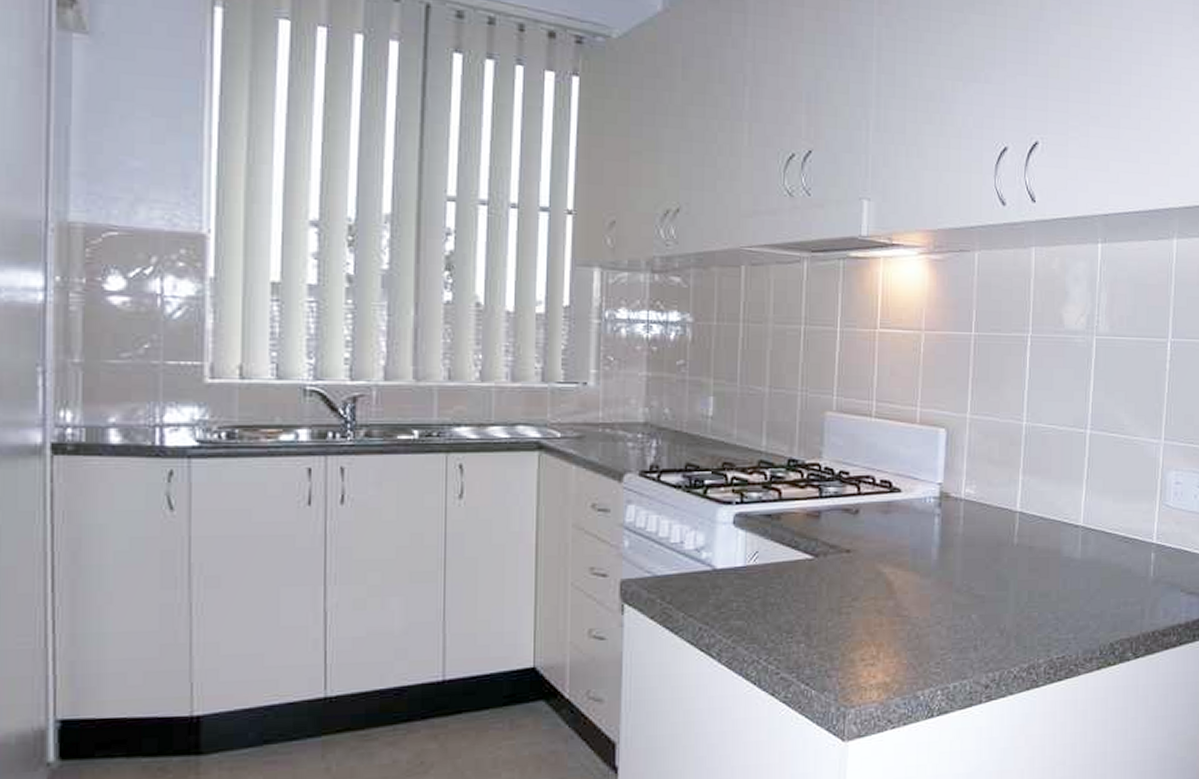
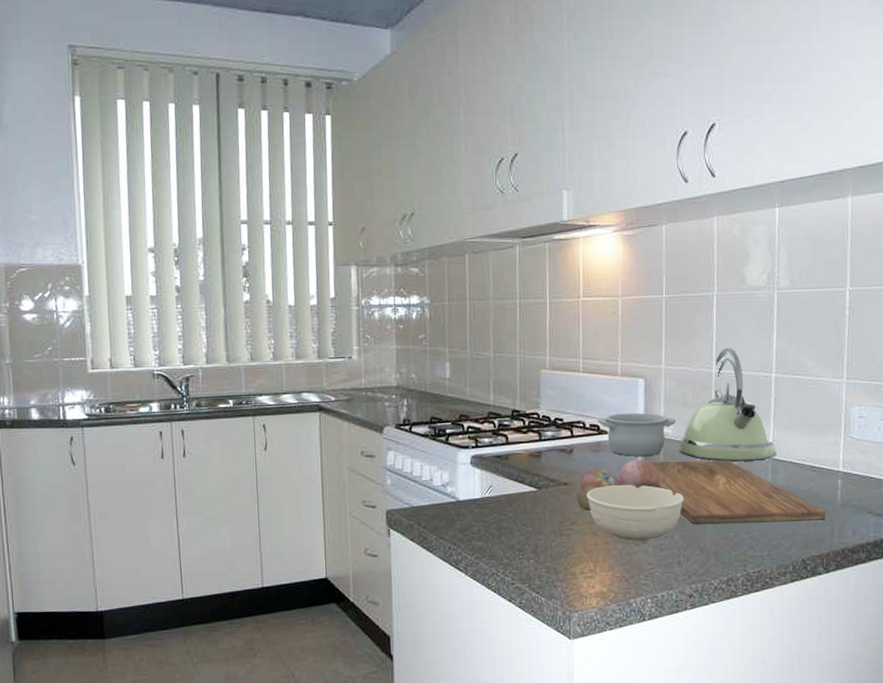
fruit: none [859,533,916,584] -> present [575,468,623,511]
bowl: none [872,554,984,625] -> present [586,485,684,544]
cooking pot: none [889,468,979,520] -> present [597,413,676,456]
fruit: none [912,524,958,559] -> present [619,459,659,489]
cutting board: none [946,526,1137,601] -> present [648,460,826,524]
kettle: none [981,399,1089,529] -> present [679,348,778,462]

